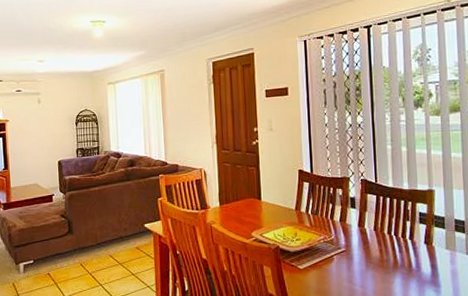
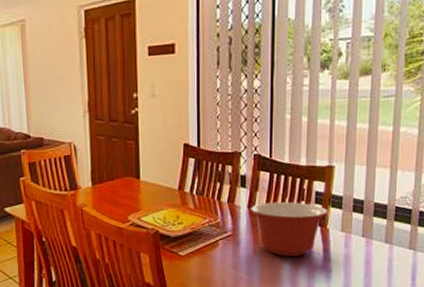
mixing bowl: none [361,221,432,272] -> present [251,201,327,257]

